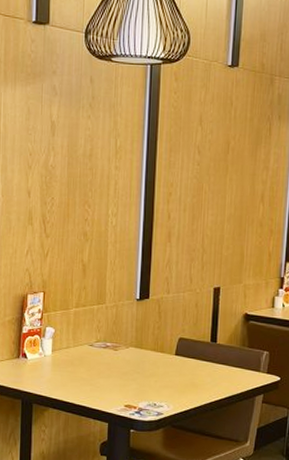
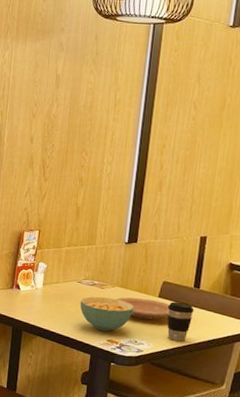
cereal bowl: none [93,359,151,396] -> present [80,296,135,332]
plate: none [132,357,187,380] -> present [117,297,170,320]
coffee cup: none [185,358,213,400] -> present [167,301,194,342]

